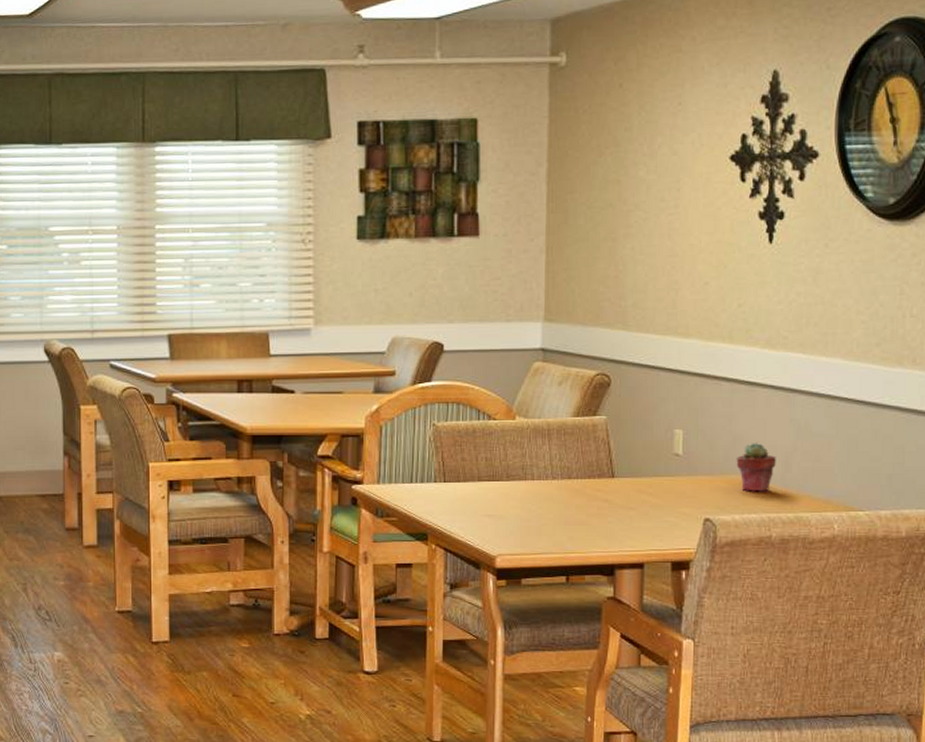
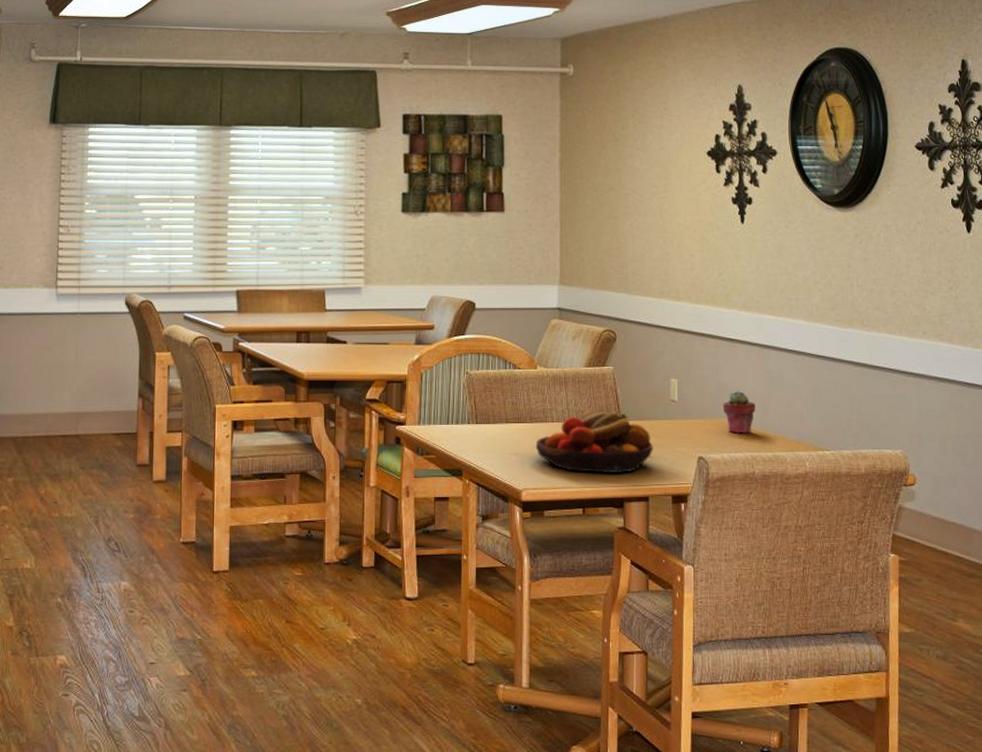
fruit bowl: none [512,467,651,537] -> present [535,411,653,473]

